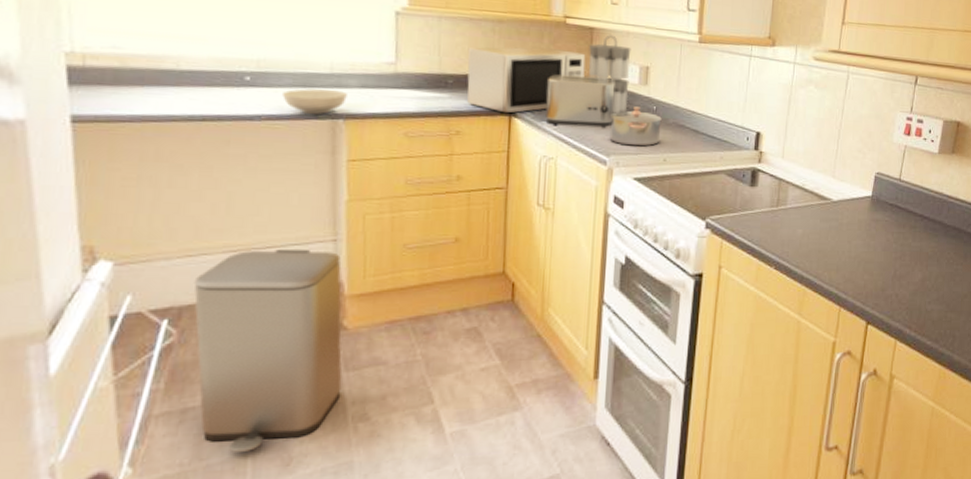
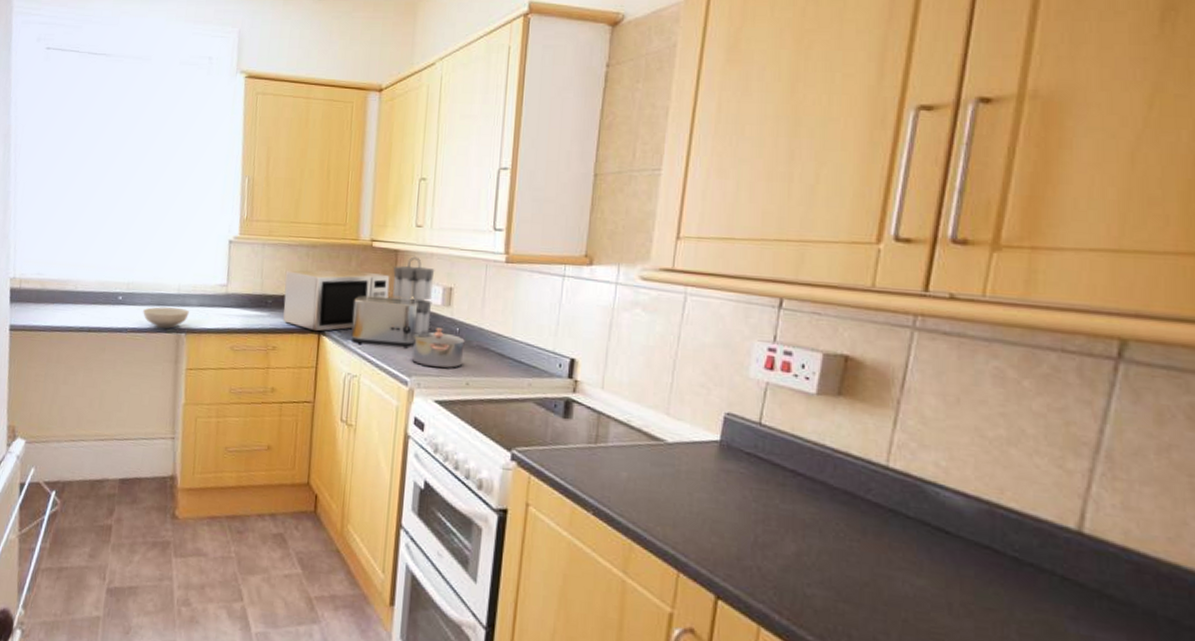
pedal bin: present [194,250,342,452] -> none [70,440,177,614]

